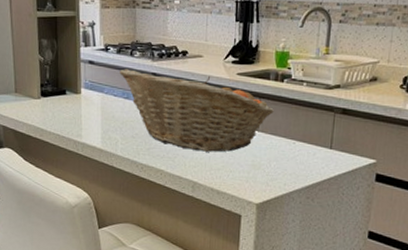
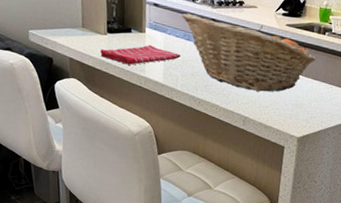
dish towel: none [34,107,120,130] -> present [100,45,181,65]

